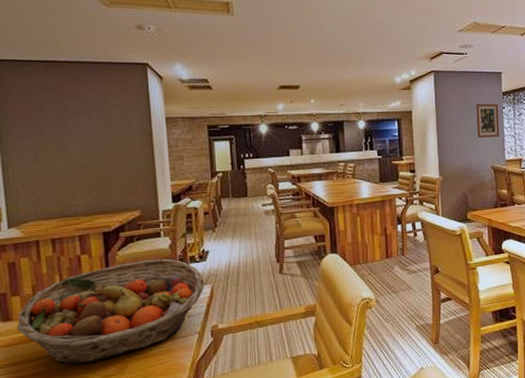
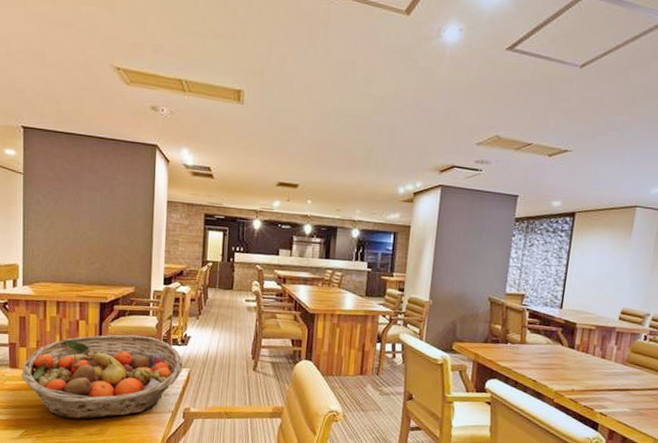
wall art: present [476,103,500,138] -> none [478,227,509,268]

